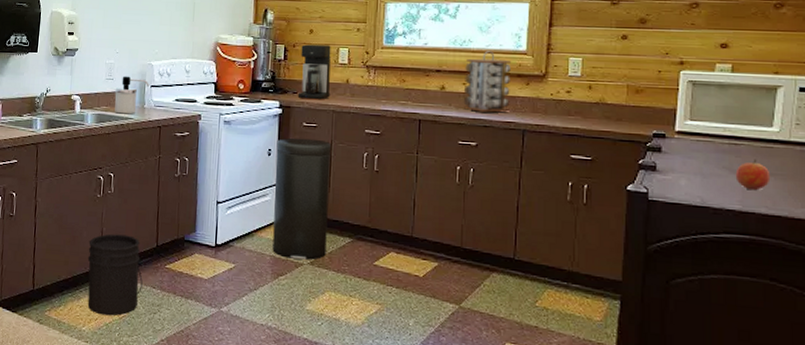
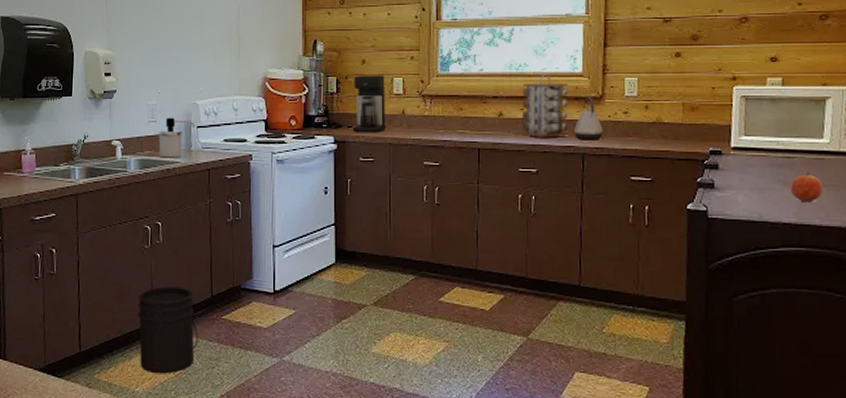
pedal bin: present [272,137,332,260] -> none [333,174,391,301]
kettle: none [516,74,545,118] -> present [574,96,603,140]

